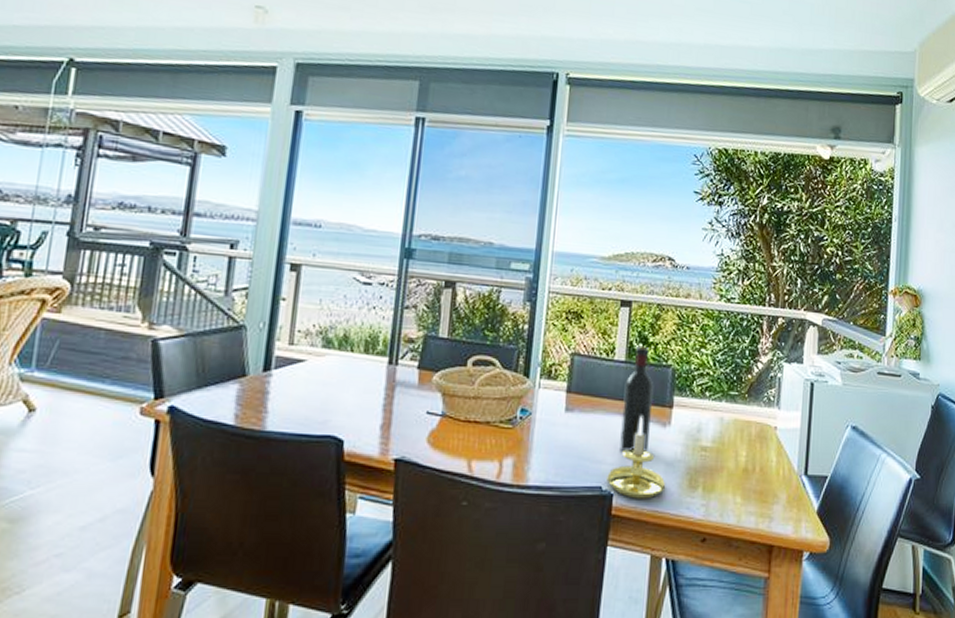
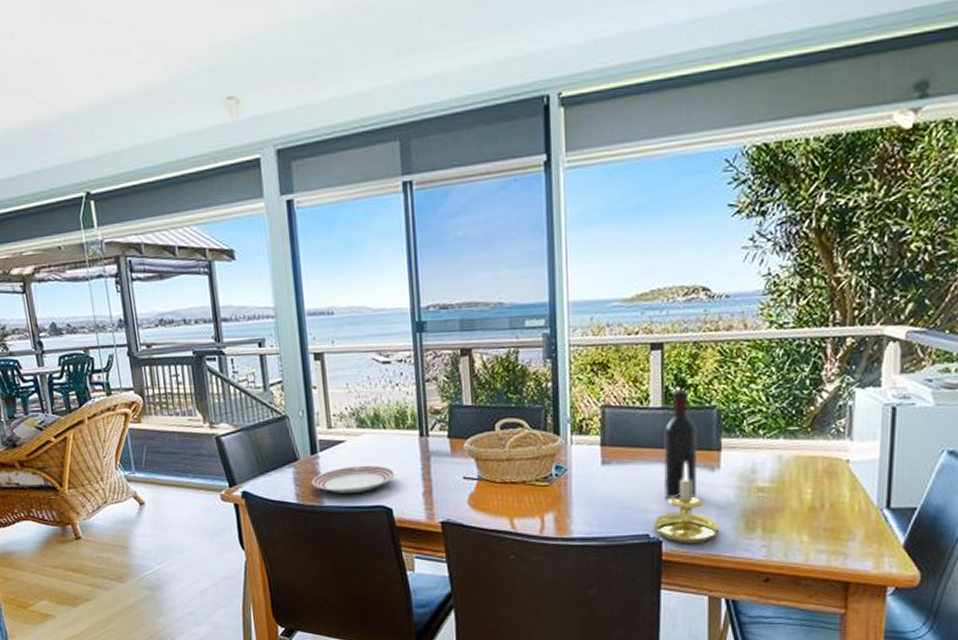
dinner plate: none [256,388,355,419] -> present [311,465,396,494]

